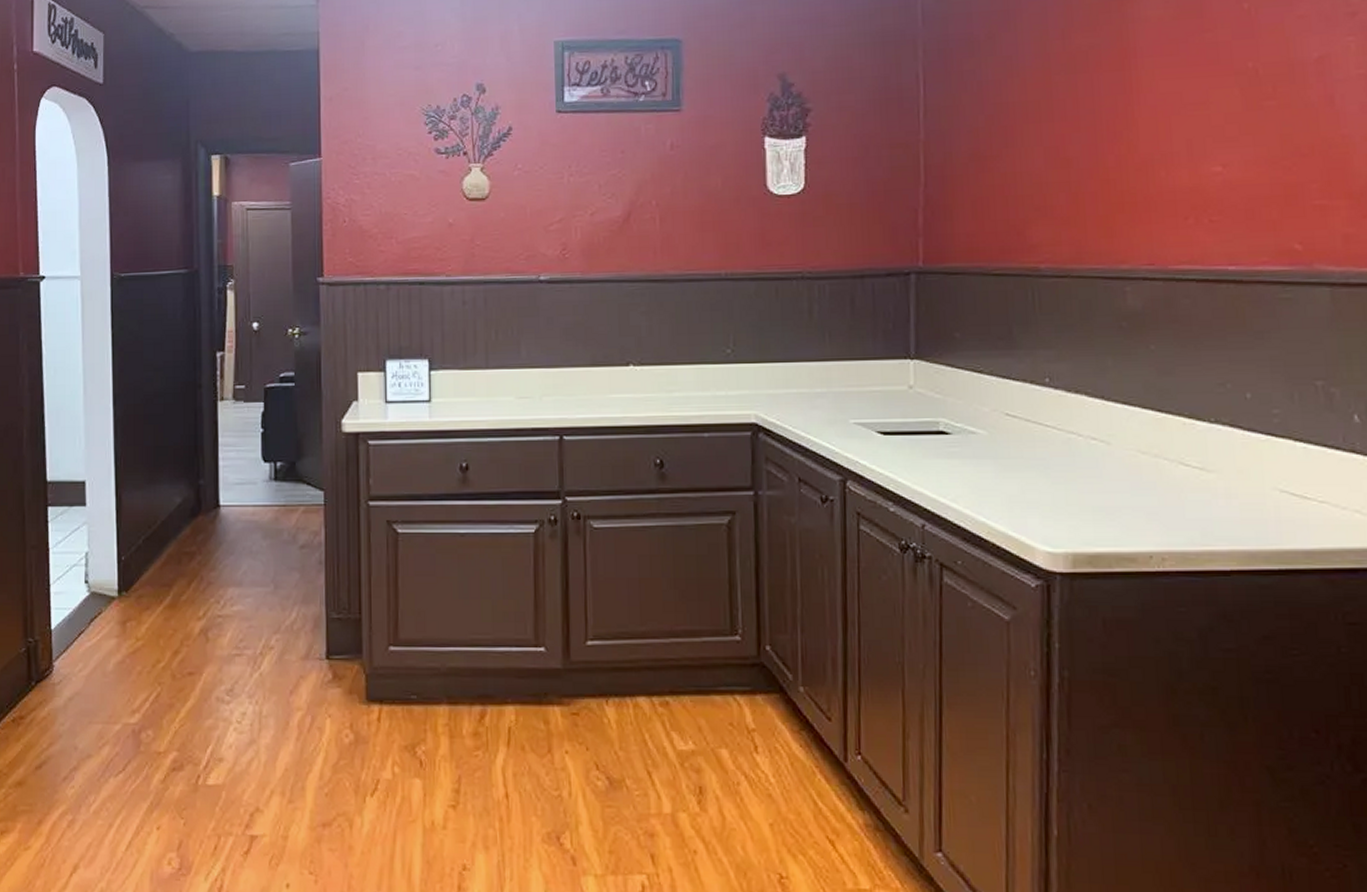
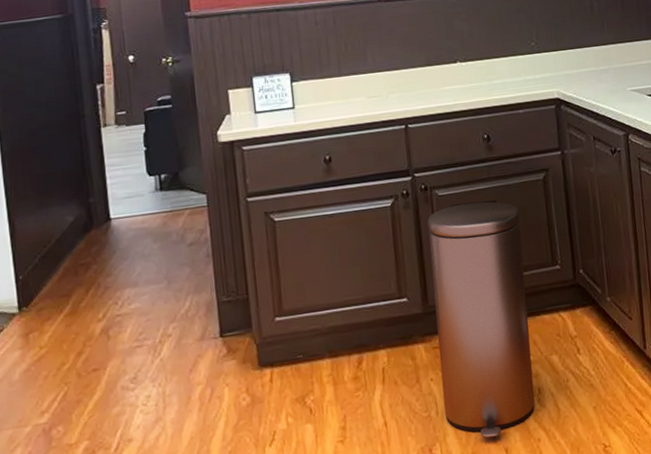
pedal bin: none [577,540,695,838] -> present [427,200,535,438]

